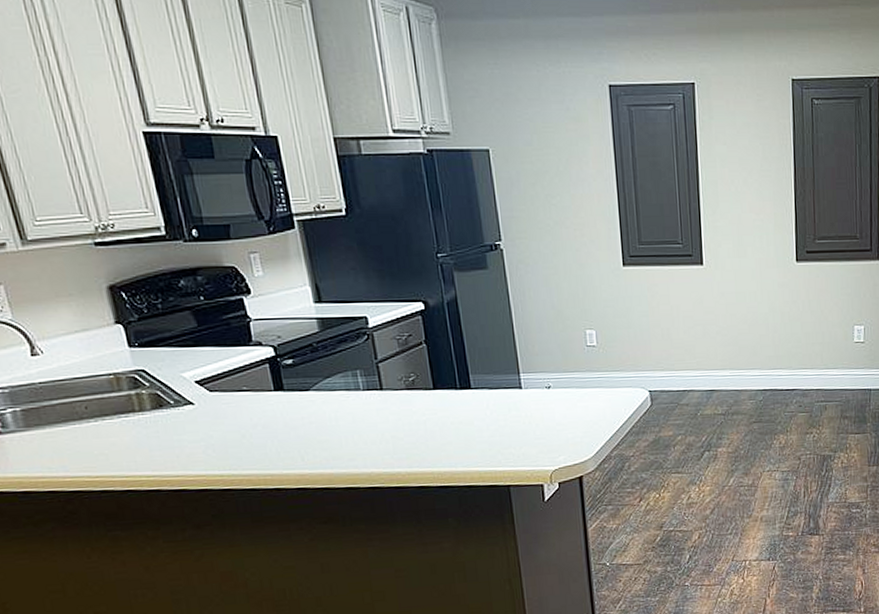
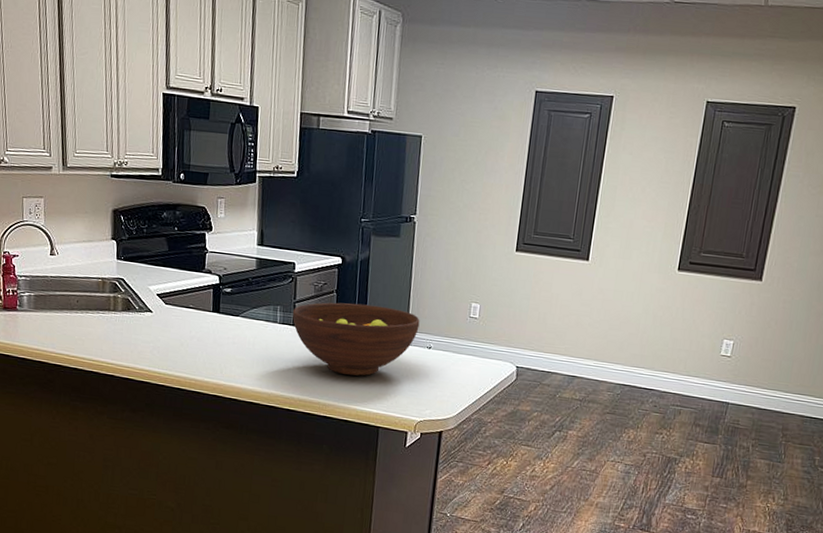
fruit bowl: none [376,350,532,435] -> present [292,302,420,376]

